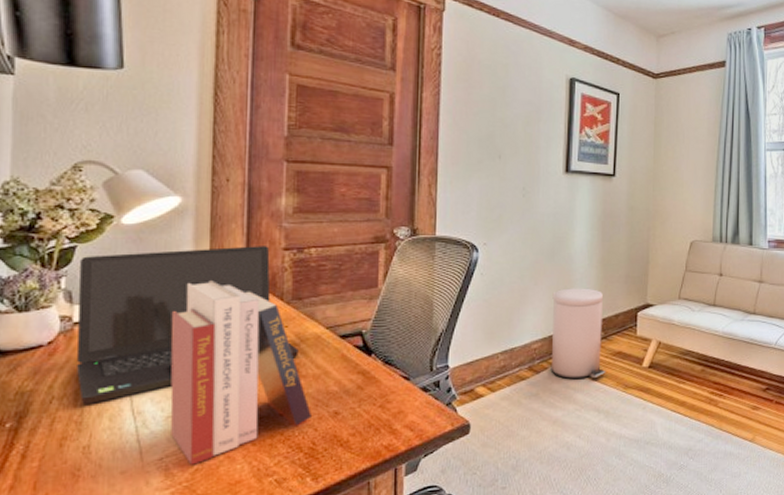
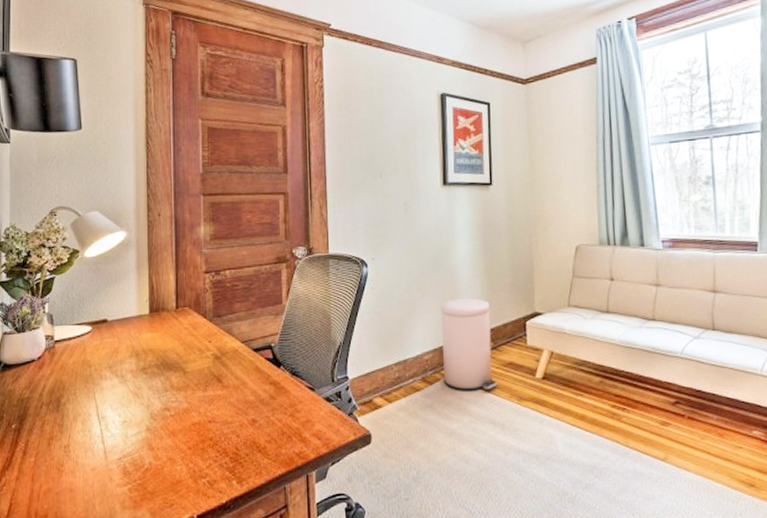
laptop: present [77,246,299,405] -> none [58,270,221,411]
books: present [170,281,311,465] -> none [122,302,234,465]

